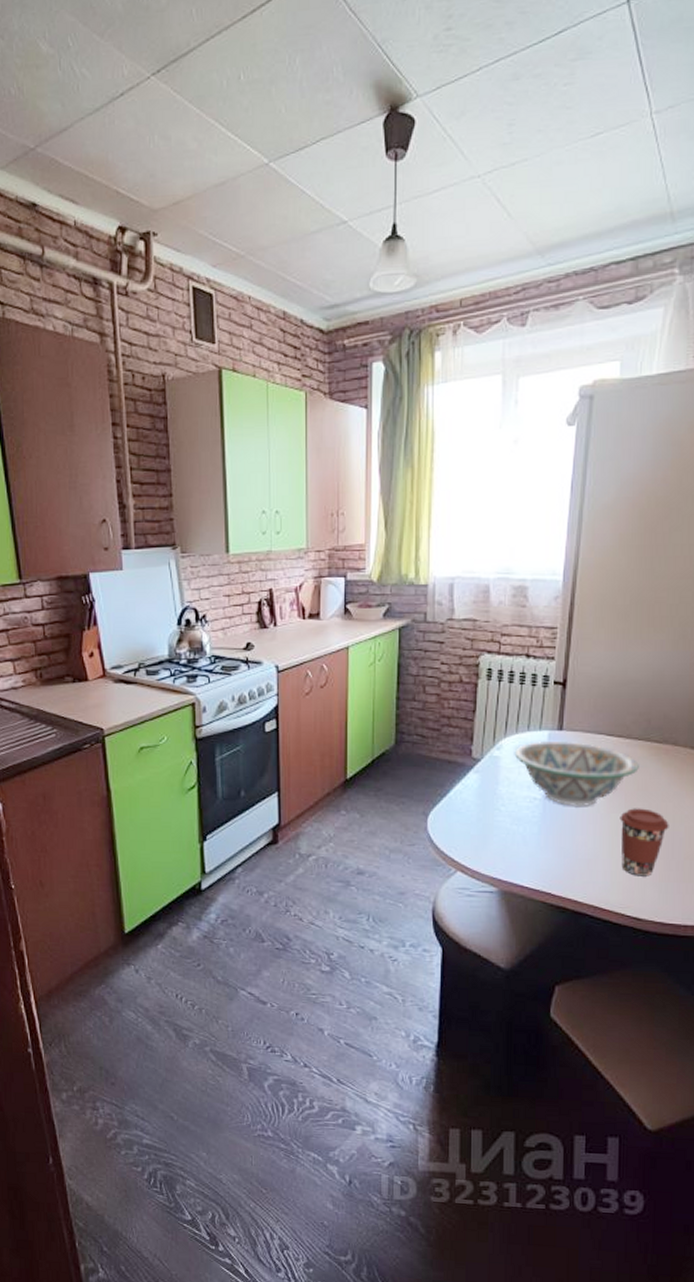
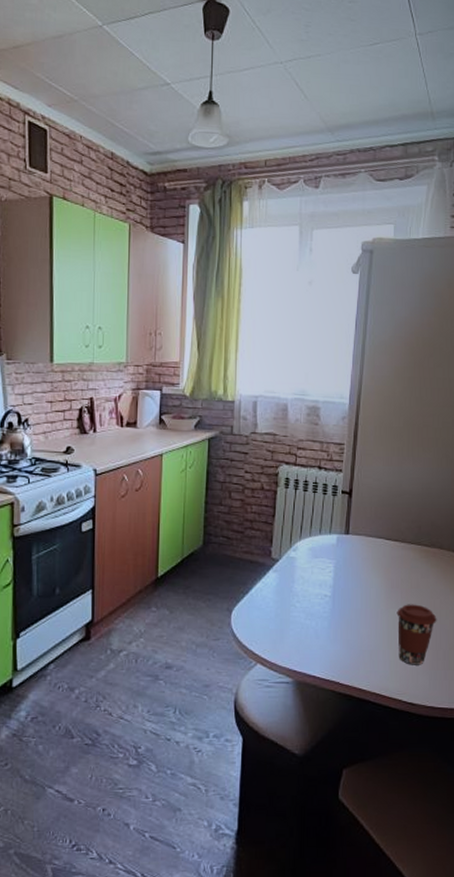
decorative bowl: present [514,742,639,807] -> none [308,544,412,604]

